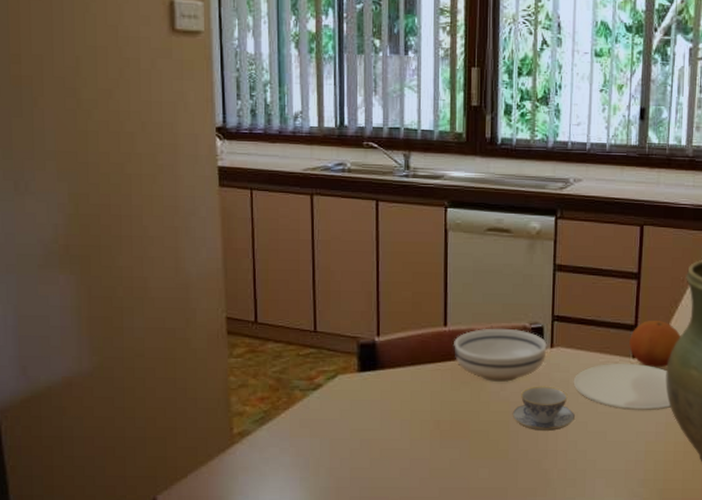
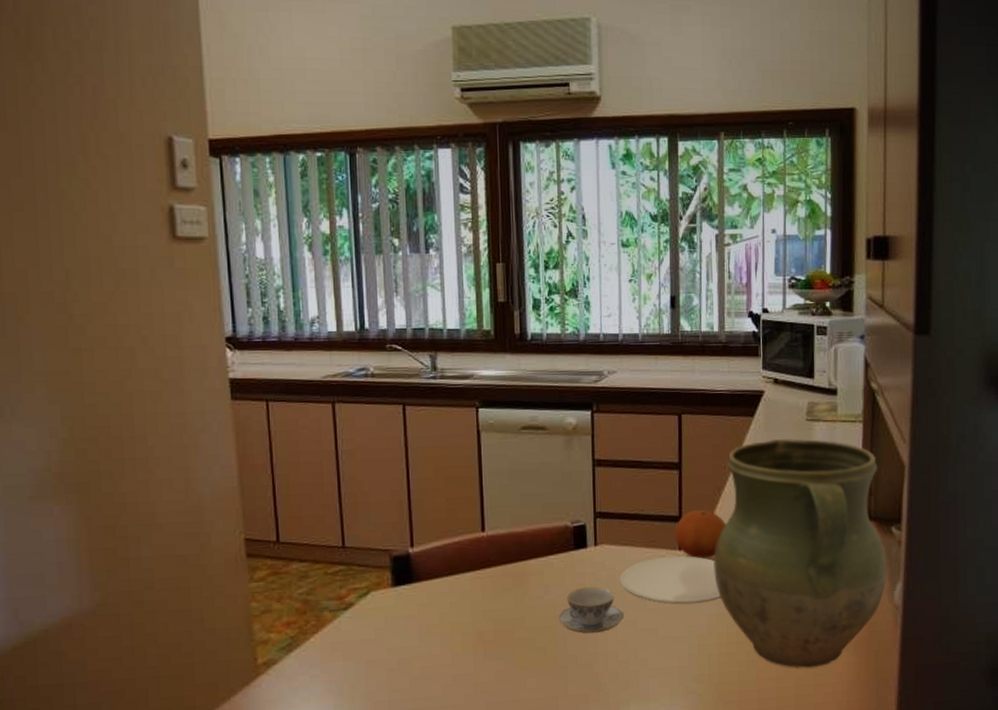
bowl: present [454,328,547,382] -> none [493,529,591,586]

